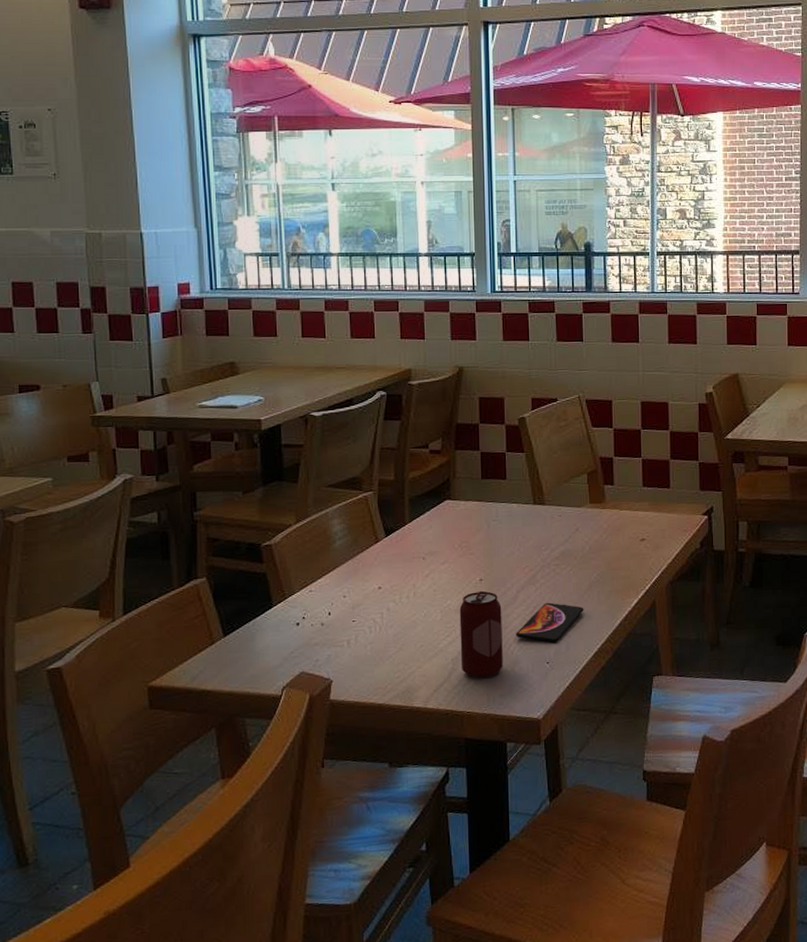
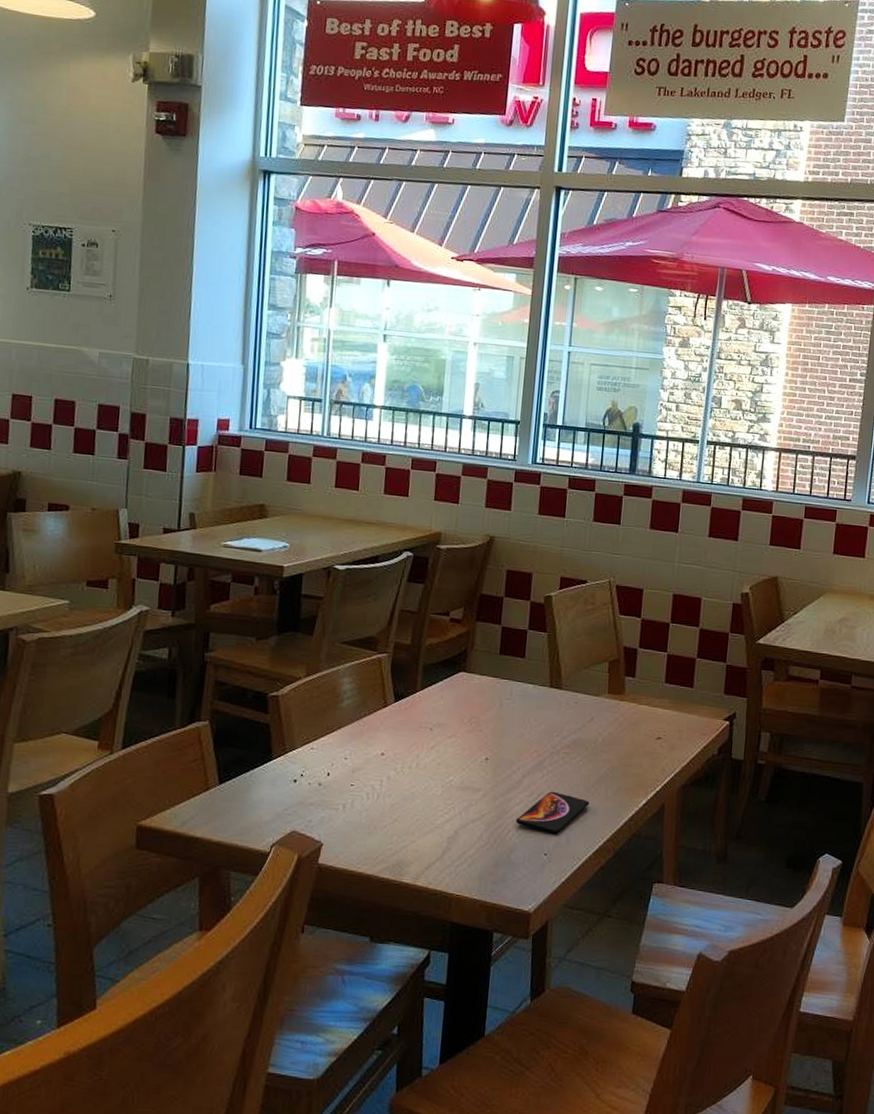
beverage can: present [459,590,503,679] -> none [456,770,505,863]

